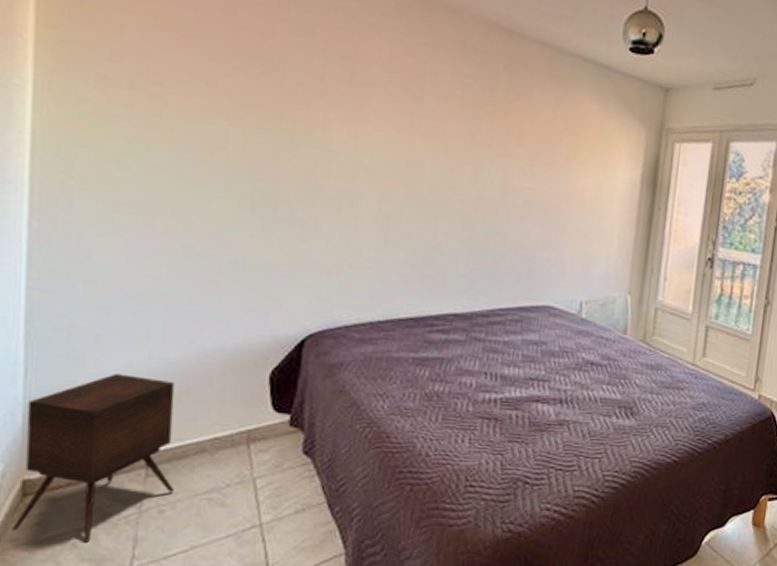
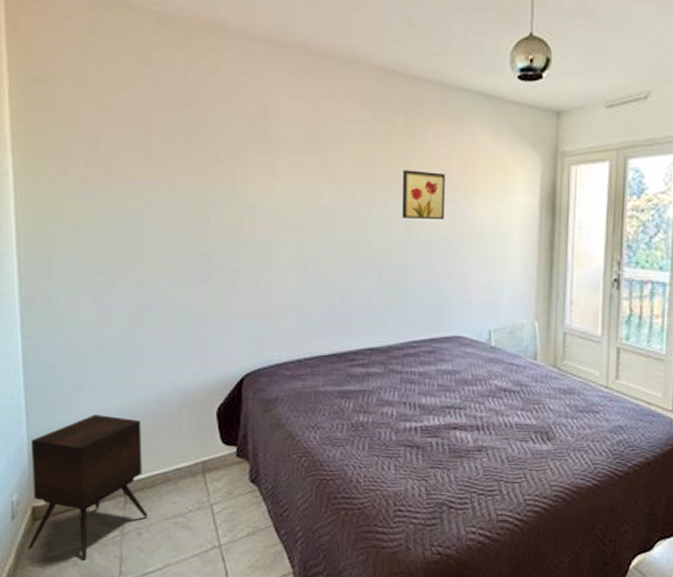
wall art: none [498,130,547,185] -> present [402,170,445,219]

